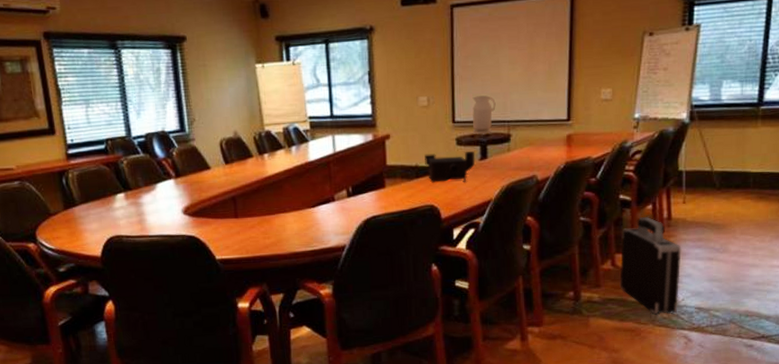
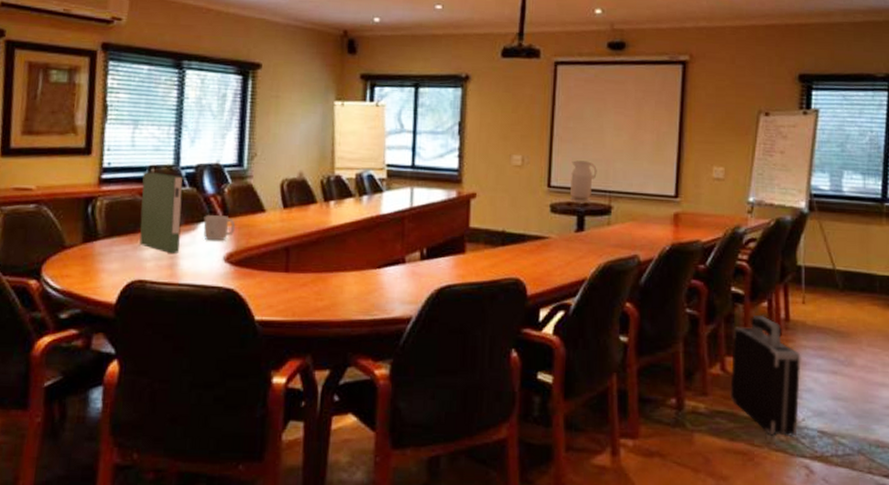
binder: none [102,144,144,212] -> present [139,172,184,254]
mug: none [159,175,188,198] -> present [203,215,236,241]
projector: present [424,151,476,183] -> none [513,219,571,255]

